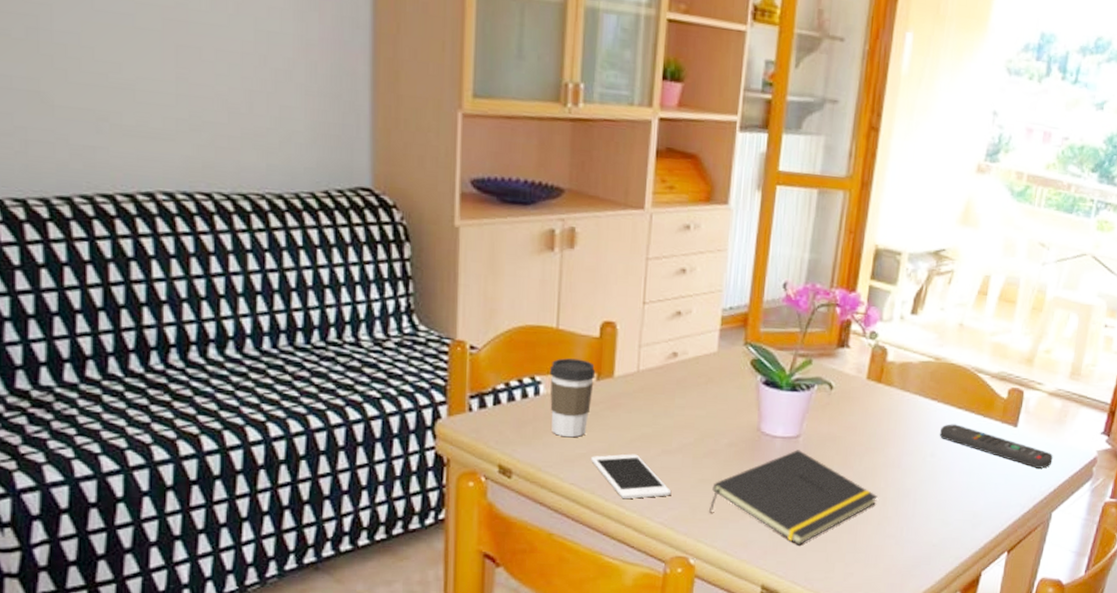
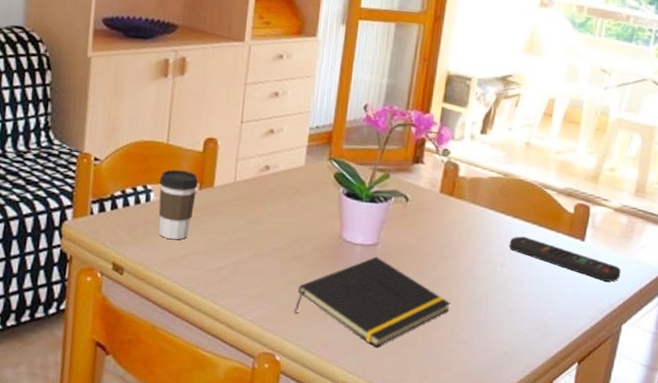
cell phone: present [591,454,672,499] -> none [191,256,261,298]

